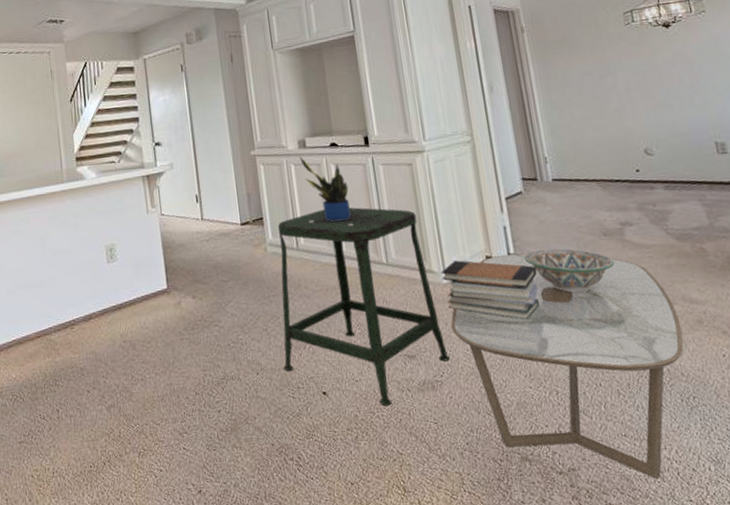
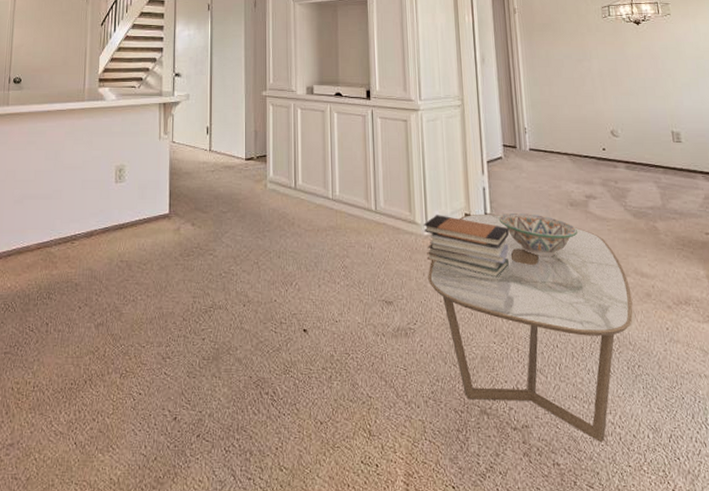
stool: present [278,207,450,406] -> none [269,154,424,349]
potted plant: present [300,156,351,222] -> none [307,101,348,167]

